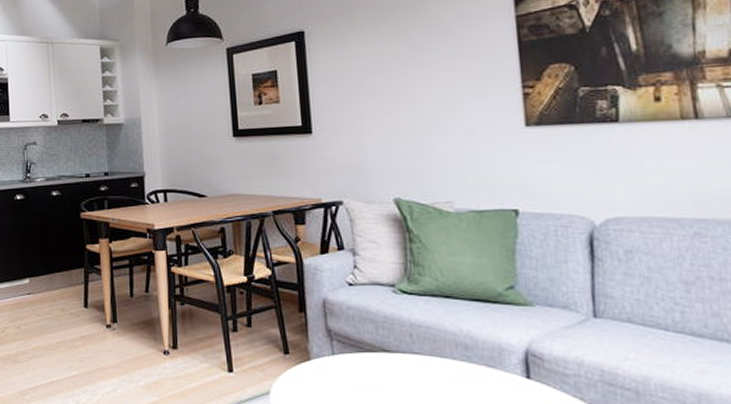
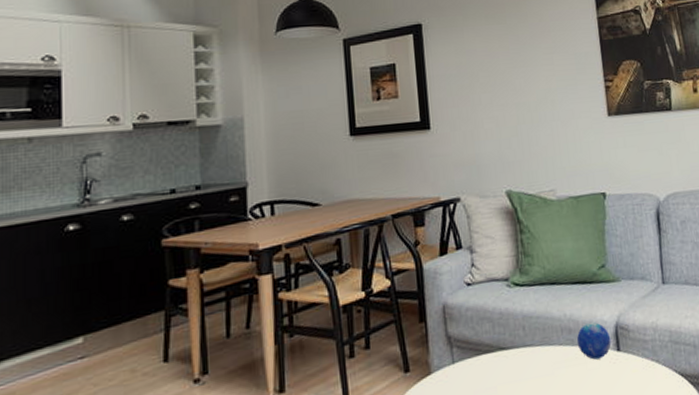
decorative orb: none [474,344,519,382] -> present [576,322,611,360]

